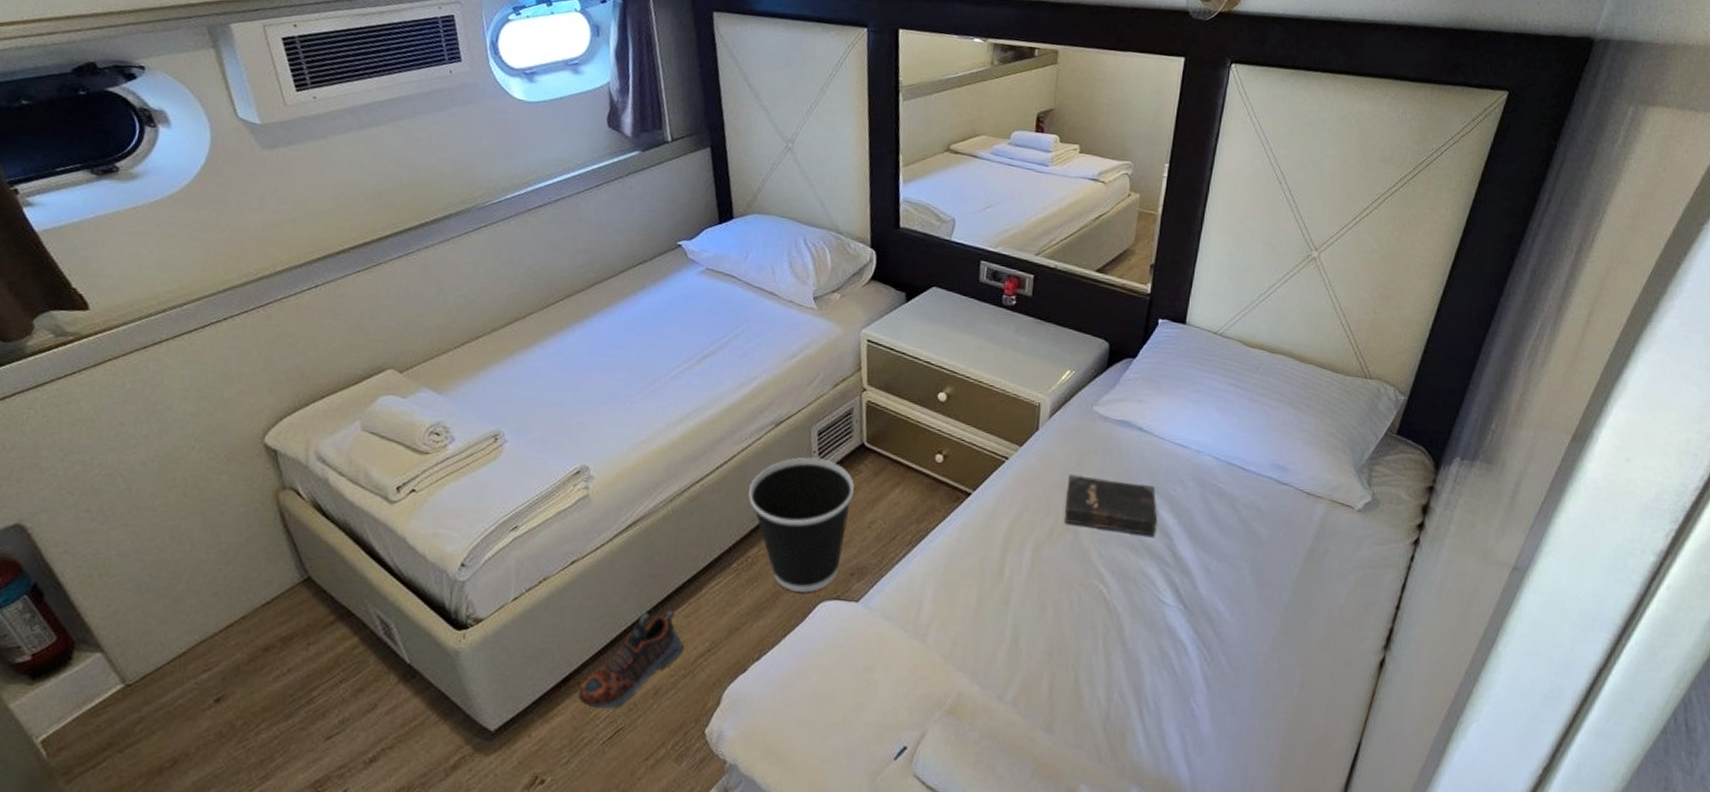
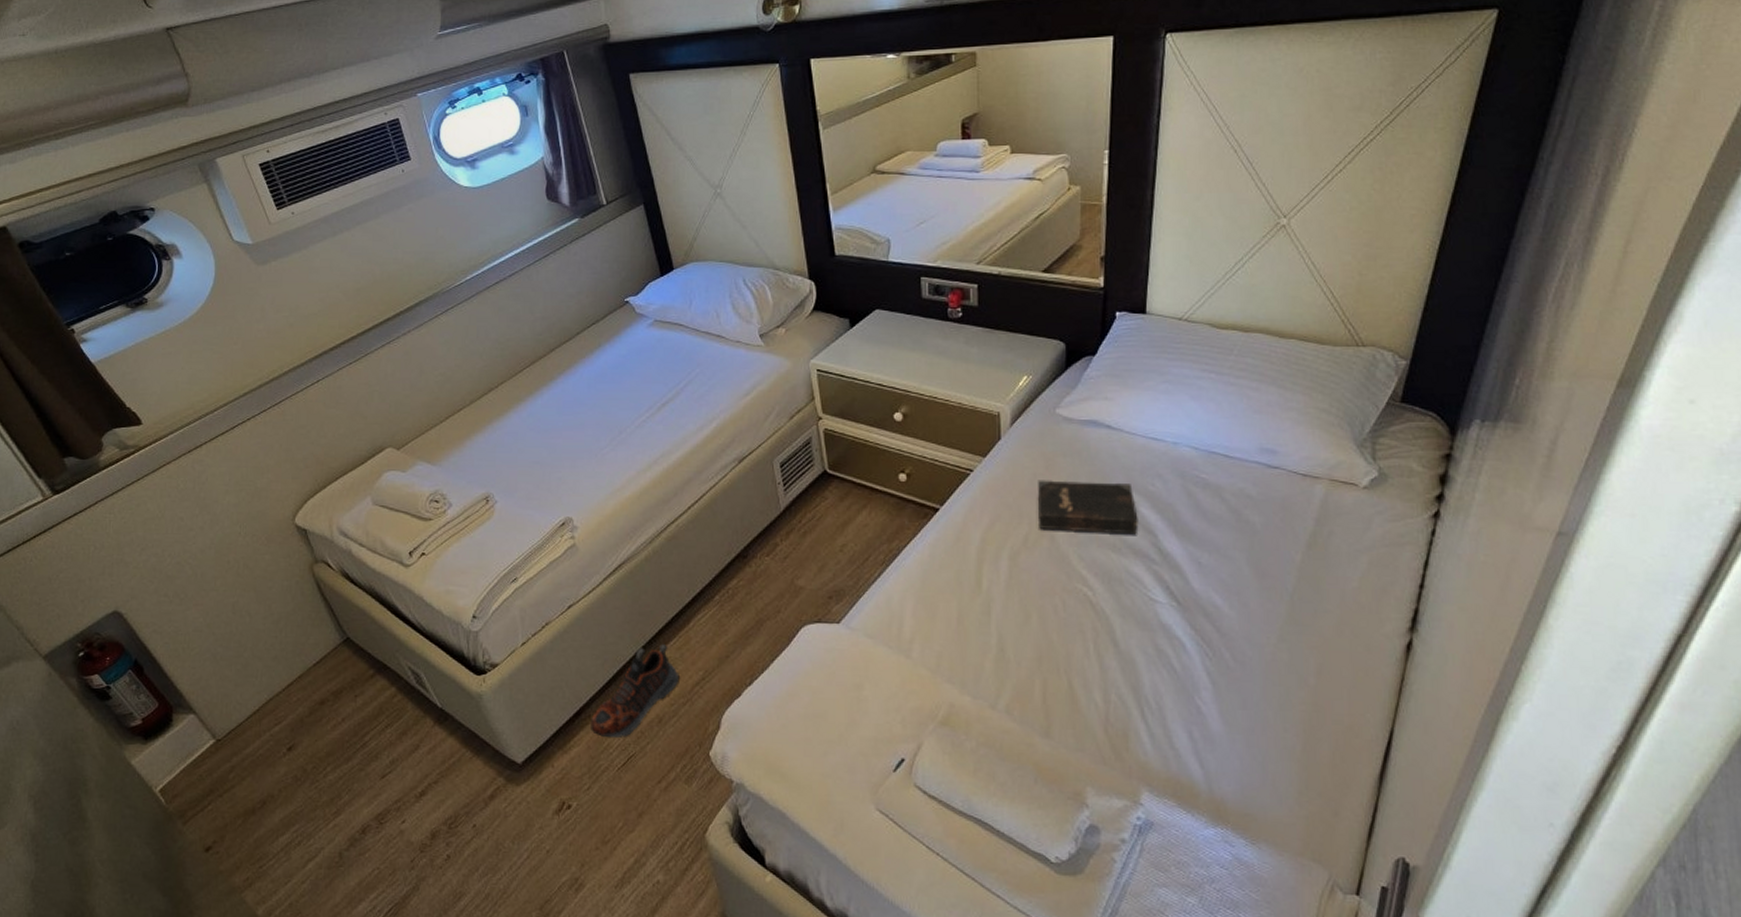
wastebasket: present [748,457,854,593] -> none [722,489,822,618]

